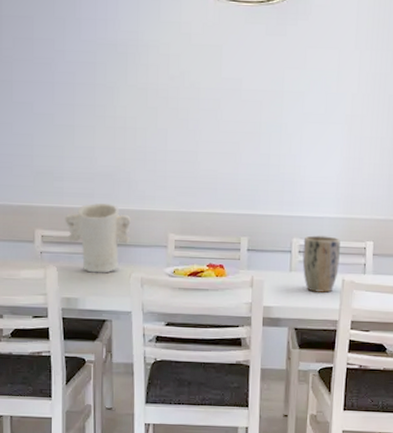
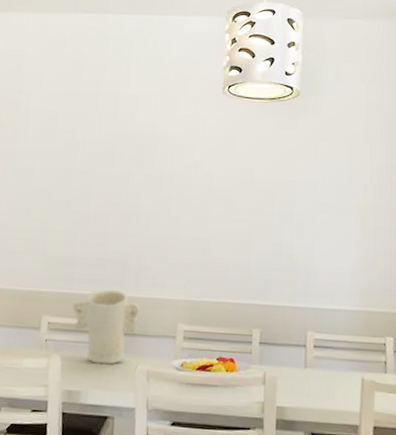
plant pot: present [302,235,341,293] -> none [318,329,358,393]

